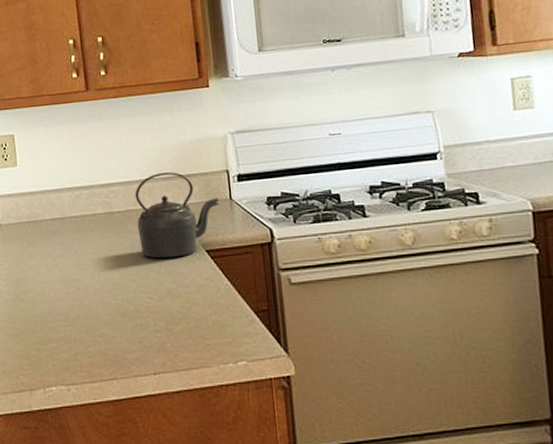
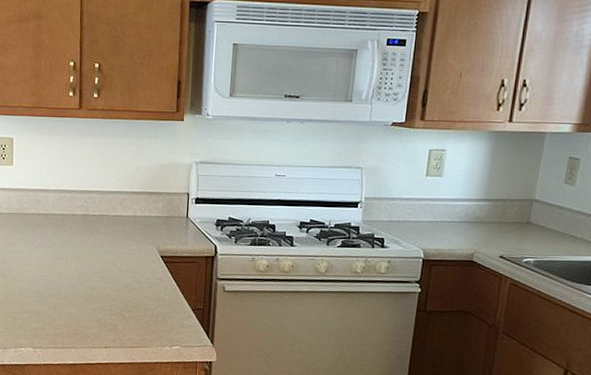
kettle: present [135,171,219,259] -> none [107,187,178,259]

